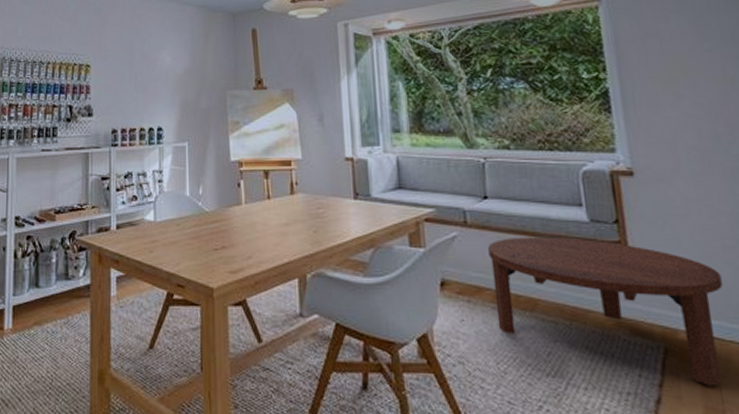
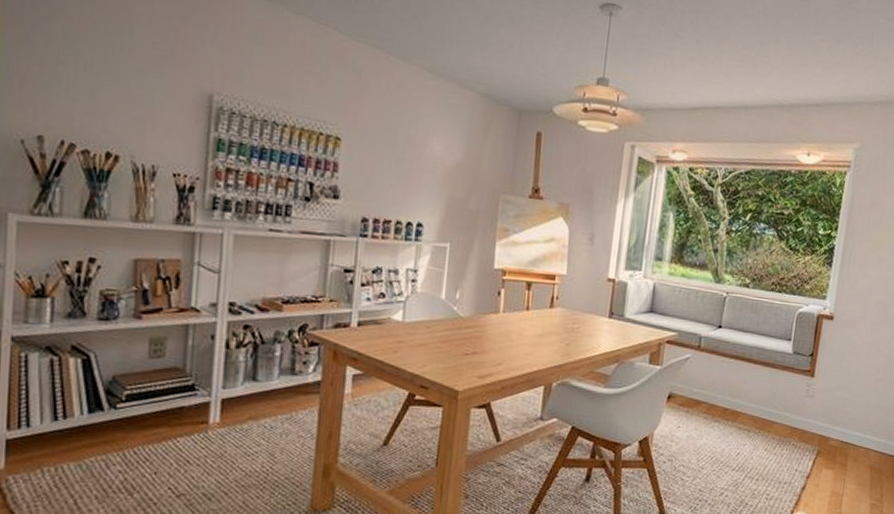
coffee table: present [488,236,723,386] -> none [705,362,869,478]

